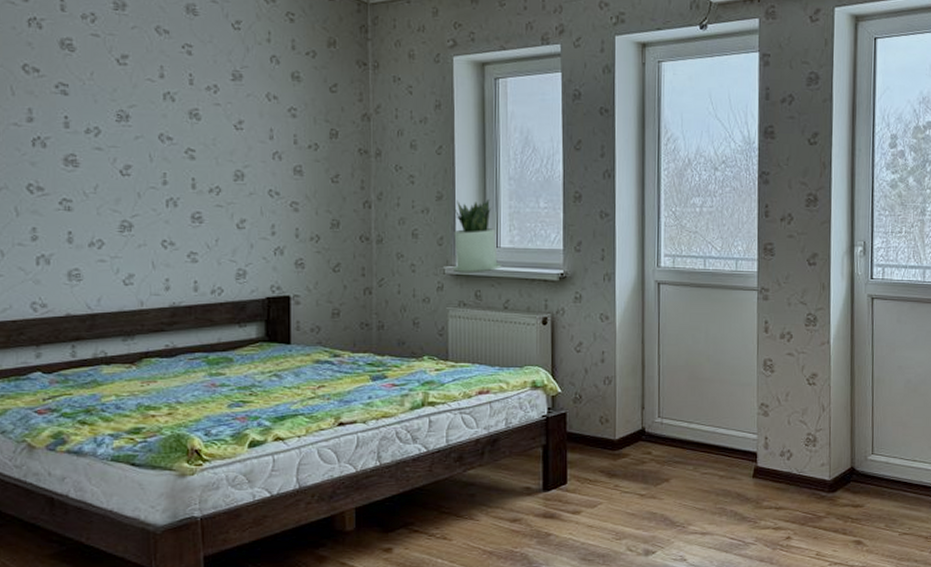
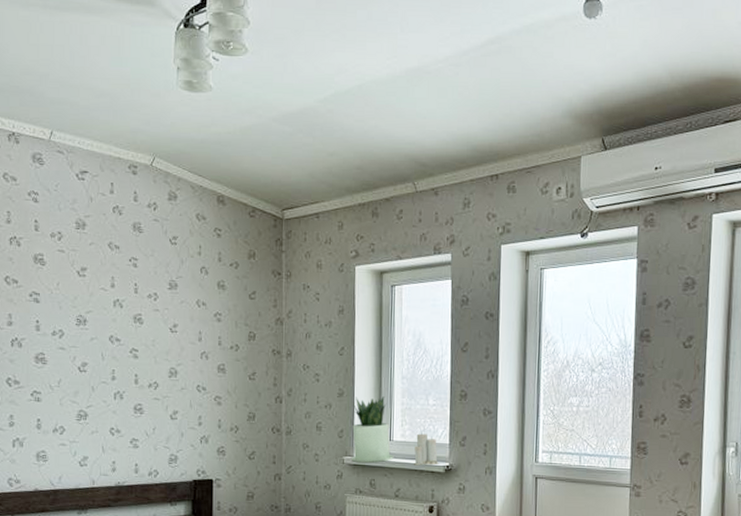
candle: none [524,236,552,274] -> present [414,431,439,466]

